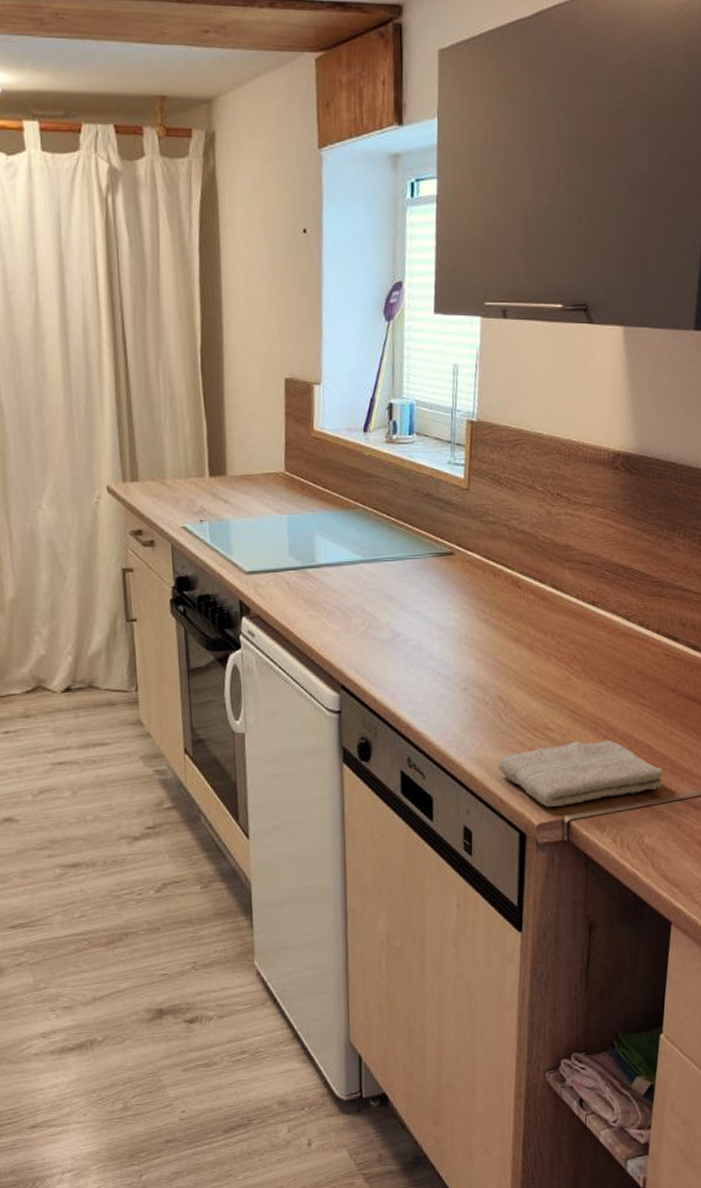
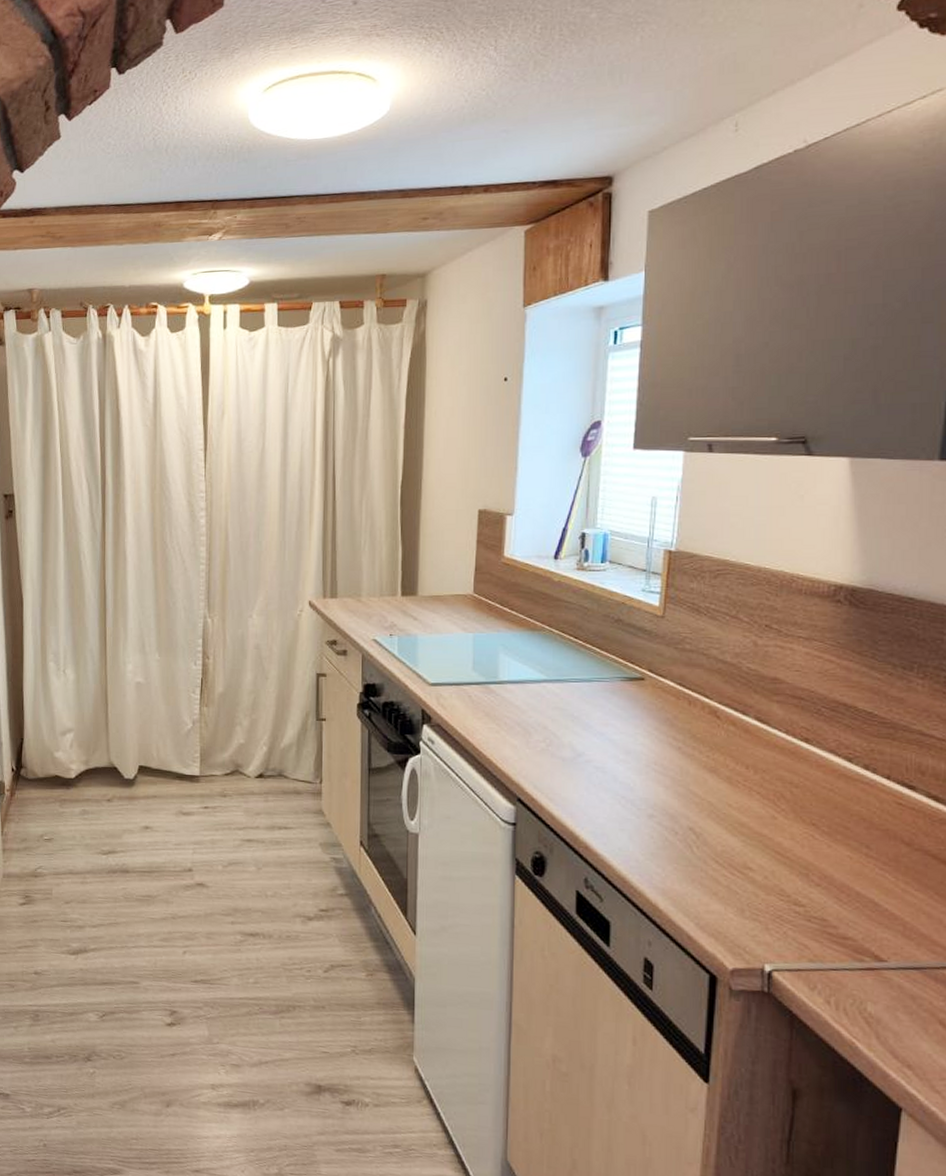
washcloth: present [498,740,663,807] -> none [687,885,893,954]

